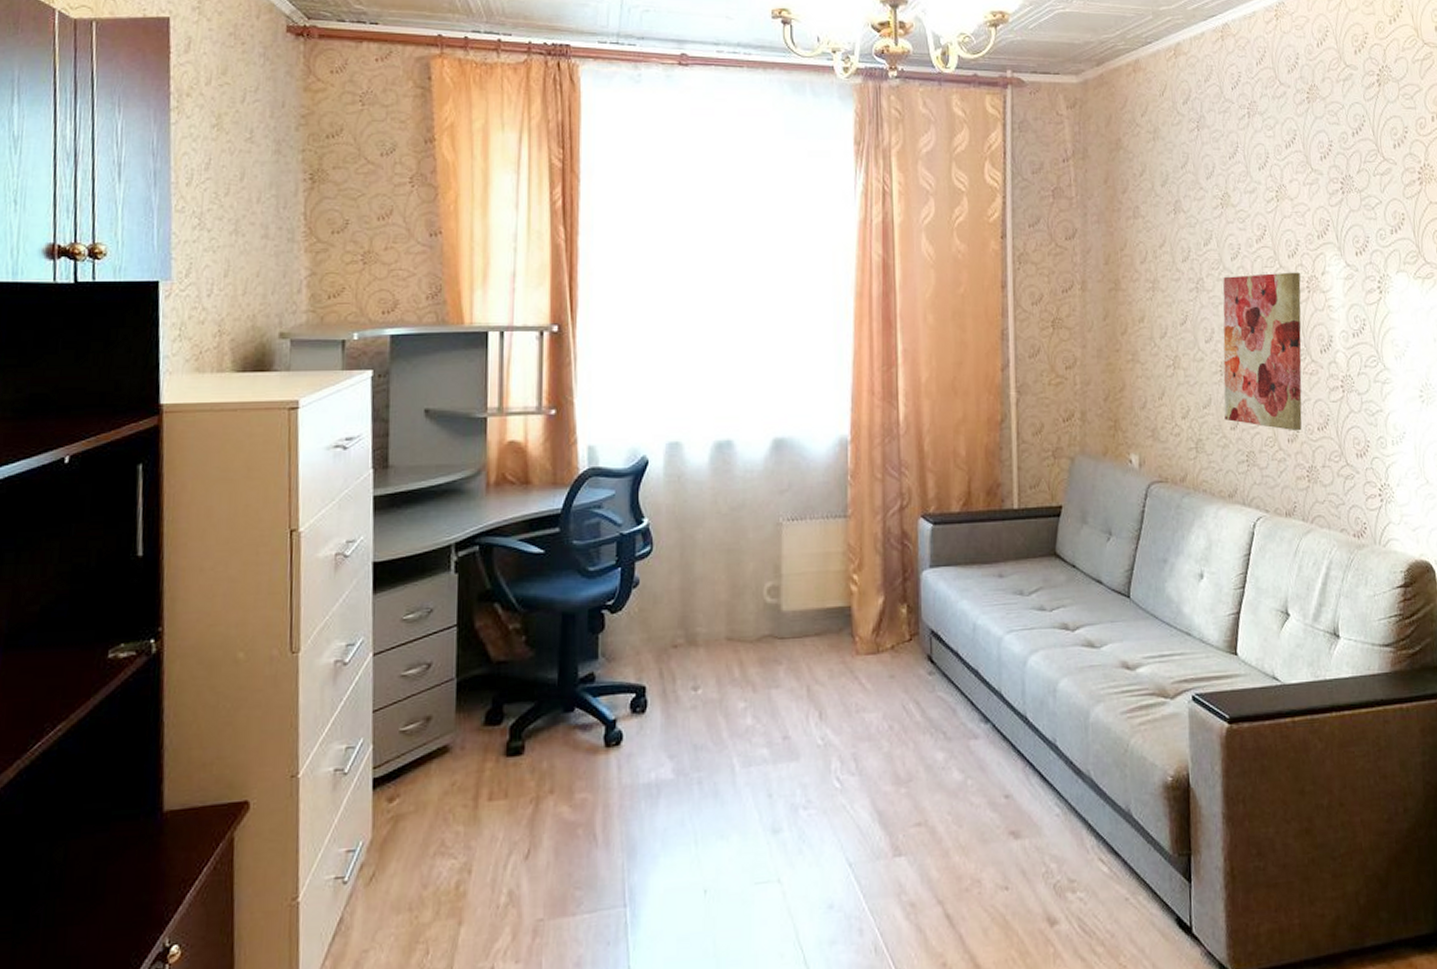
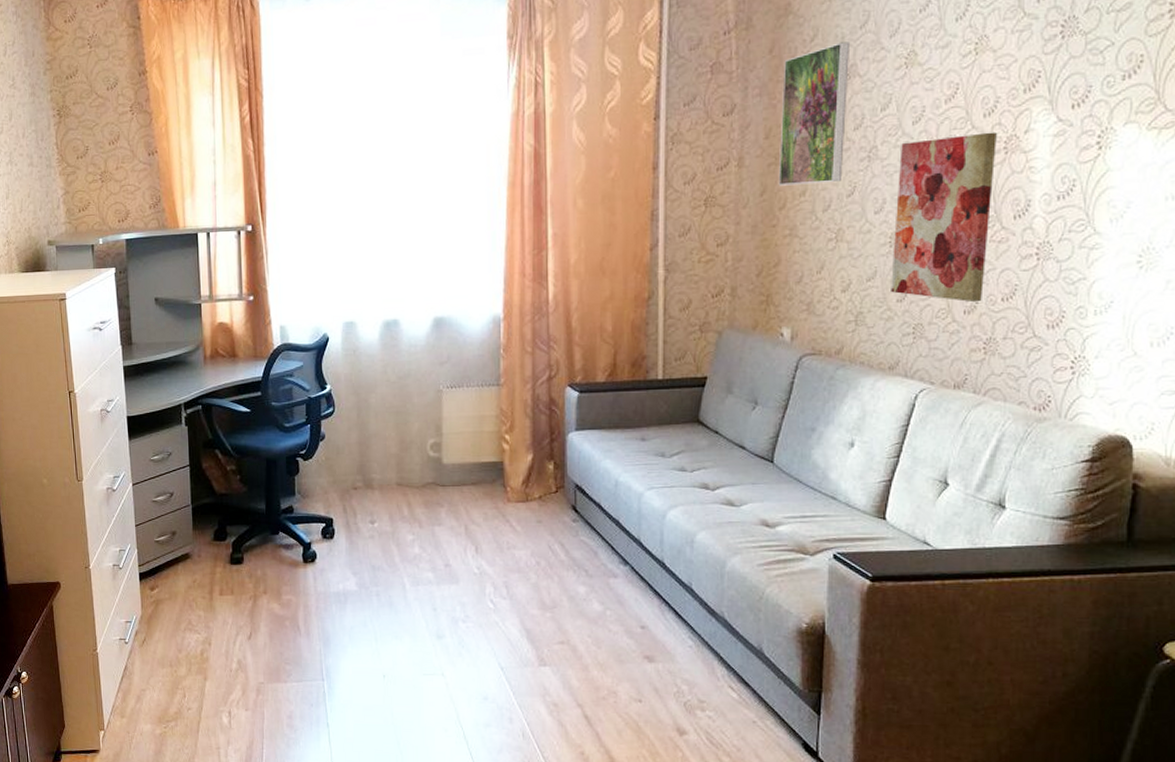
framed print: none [1118,179,1175,311] -> present [778,41,851,186]

